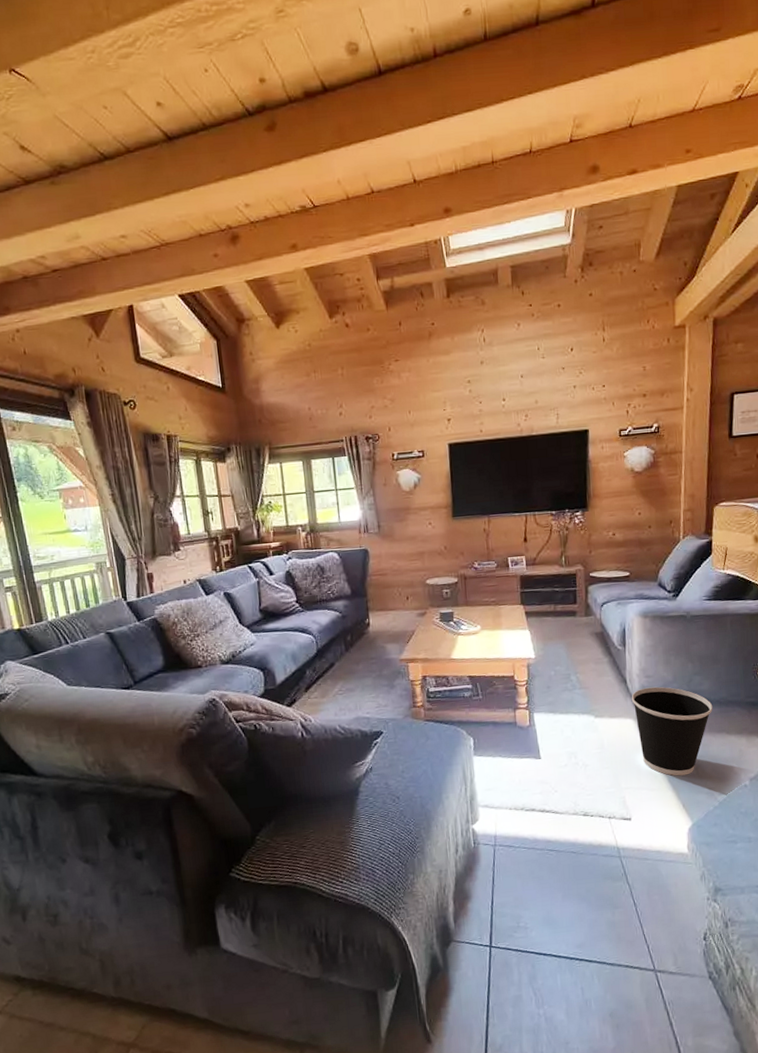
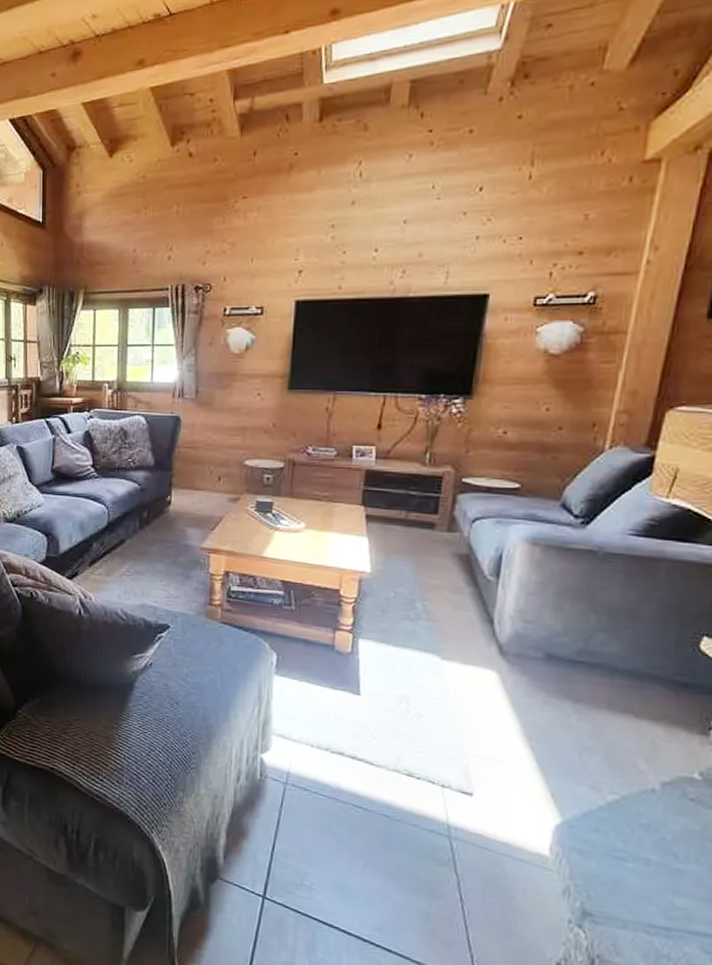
wastebasket: present [631,686,713,776] -> none [497,634,619,758]

